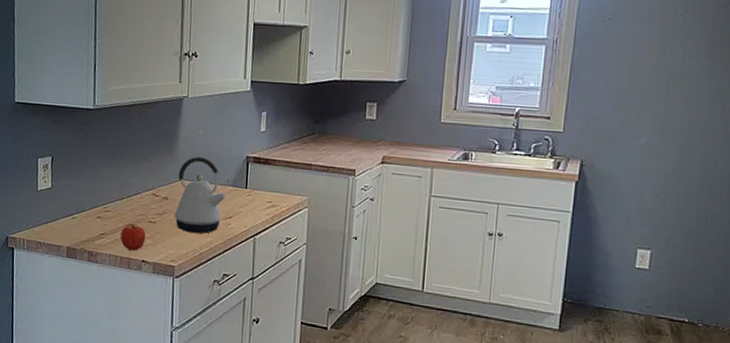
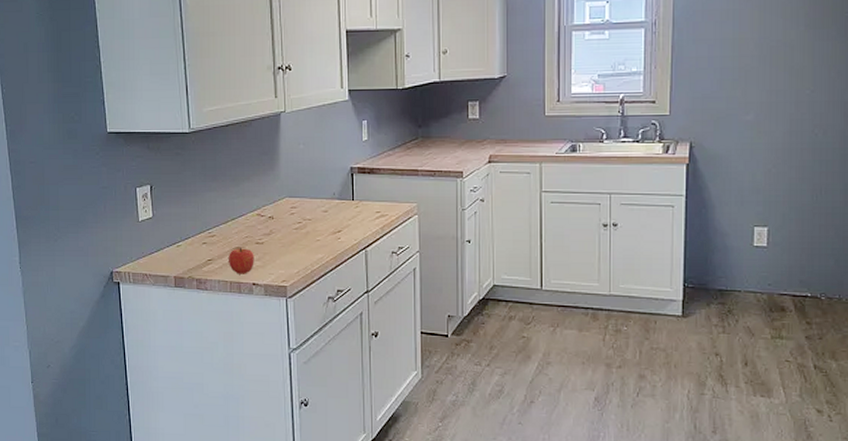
kettle: present [174,157,226,234] -> none [281,172,332,251]

